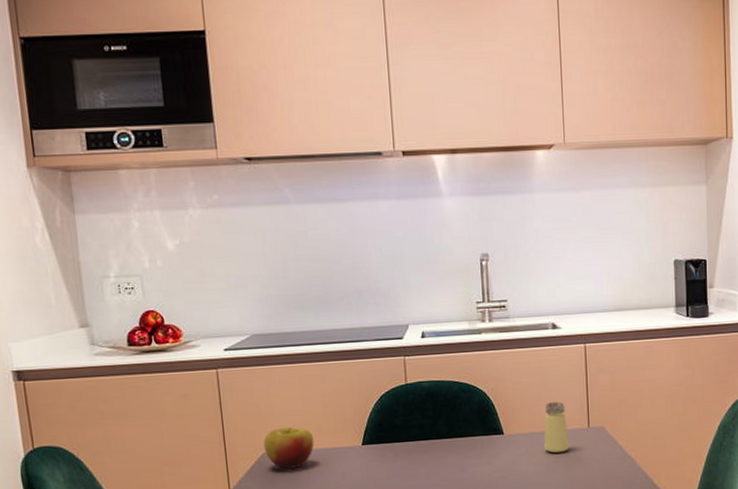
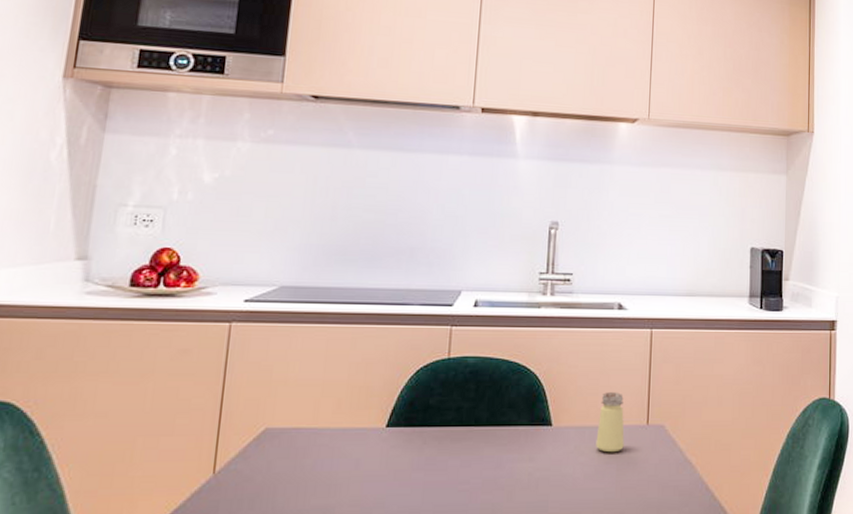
apple: present [263,427,314,469] -> none [267,399,330,450]

